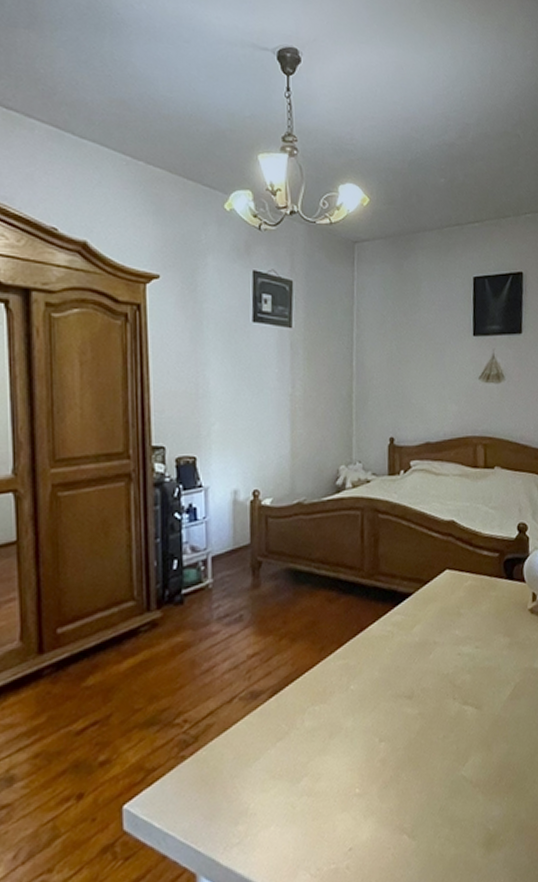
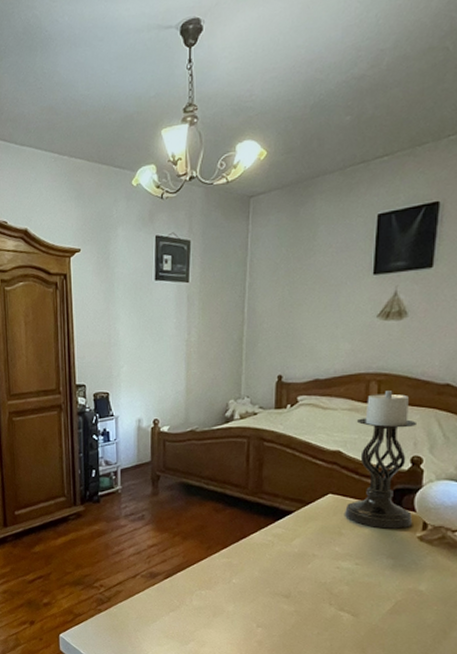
candle holder: none [461,455,523,604] -> present [344,391,416,529]

